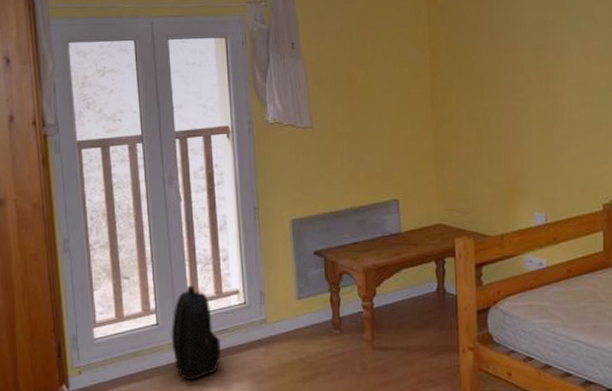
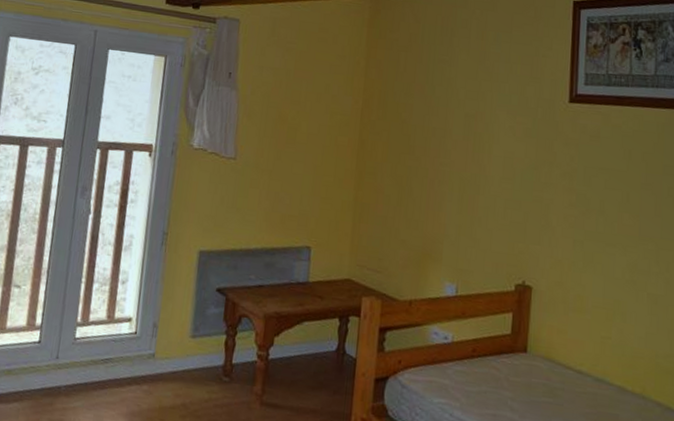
backpack: present [171,285,221,381] -> none [49,304,104,411]

